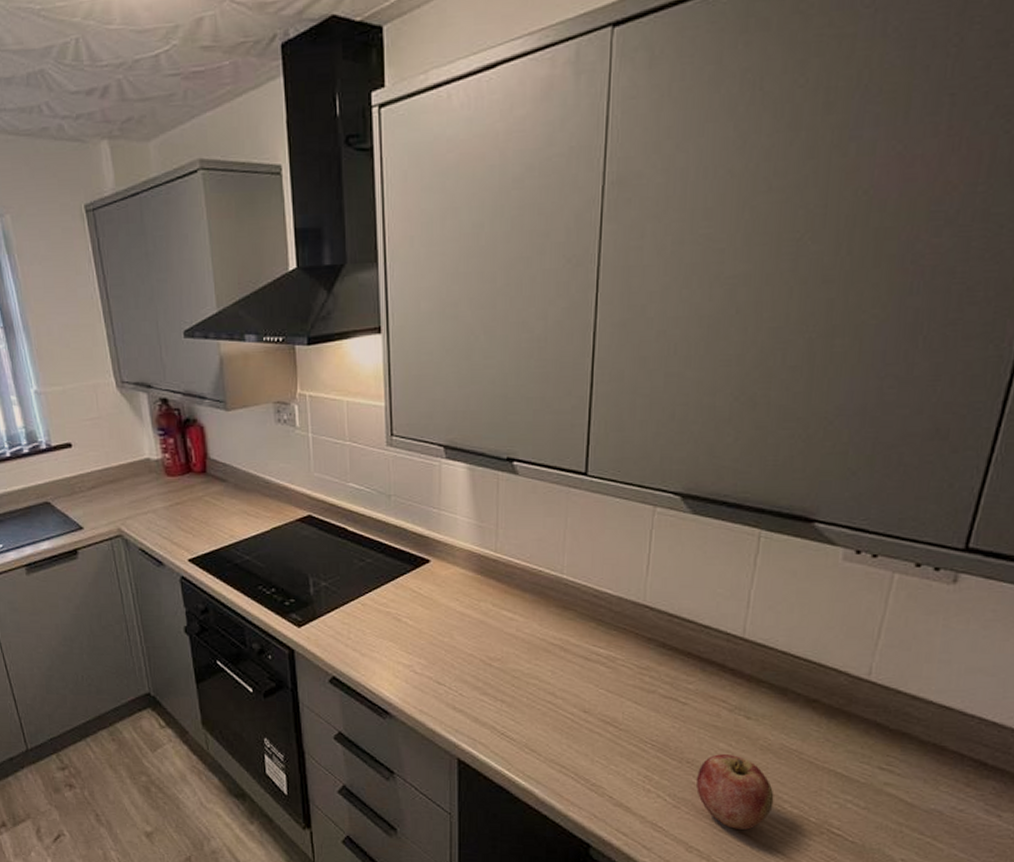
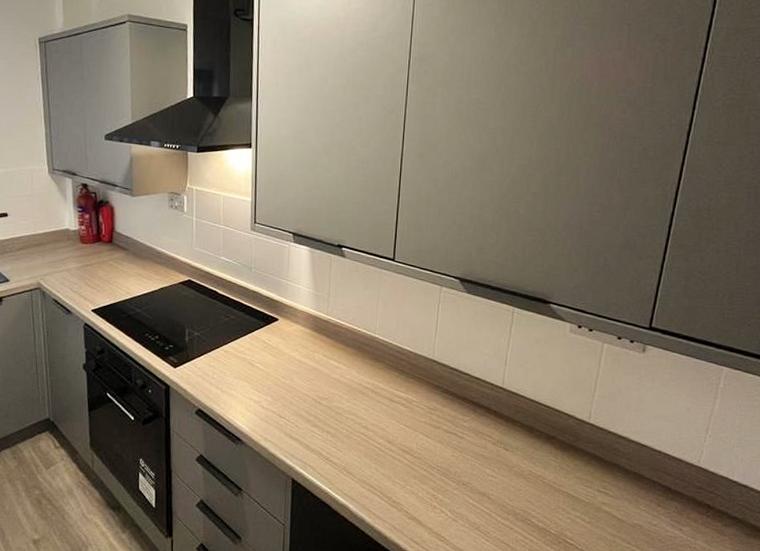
apple: present [695,753,774,830] -> none [469,477,526,540]

